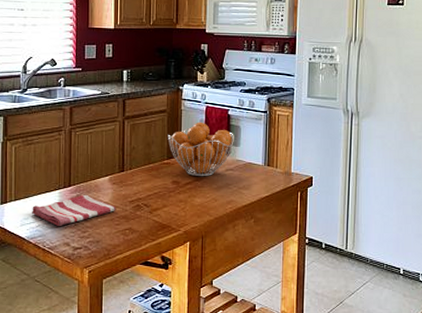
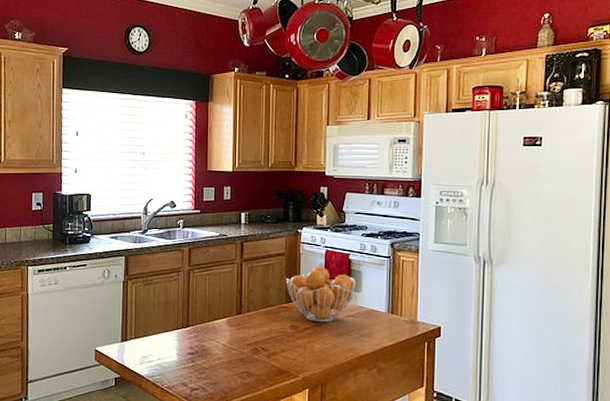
dish towel: present [32,194,116,227] -> none [151,335,234,367]

